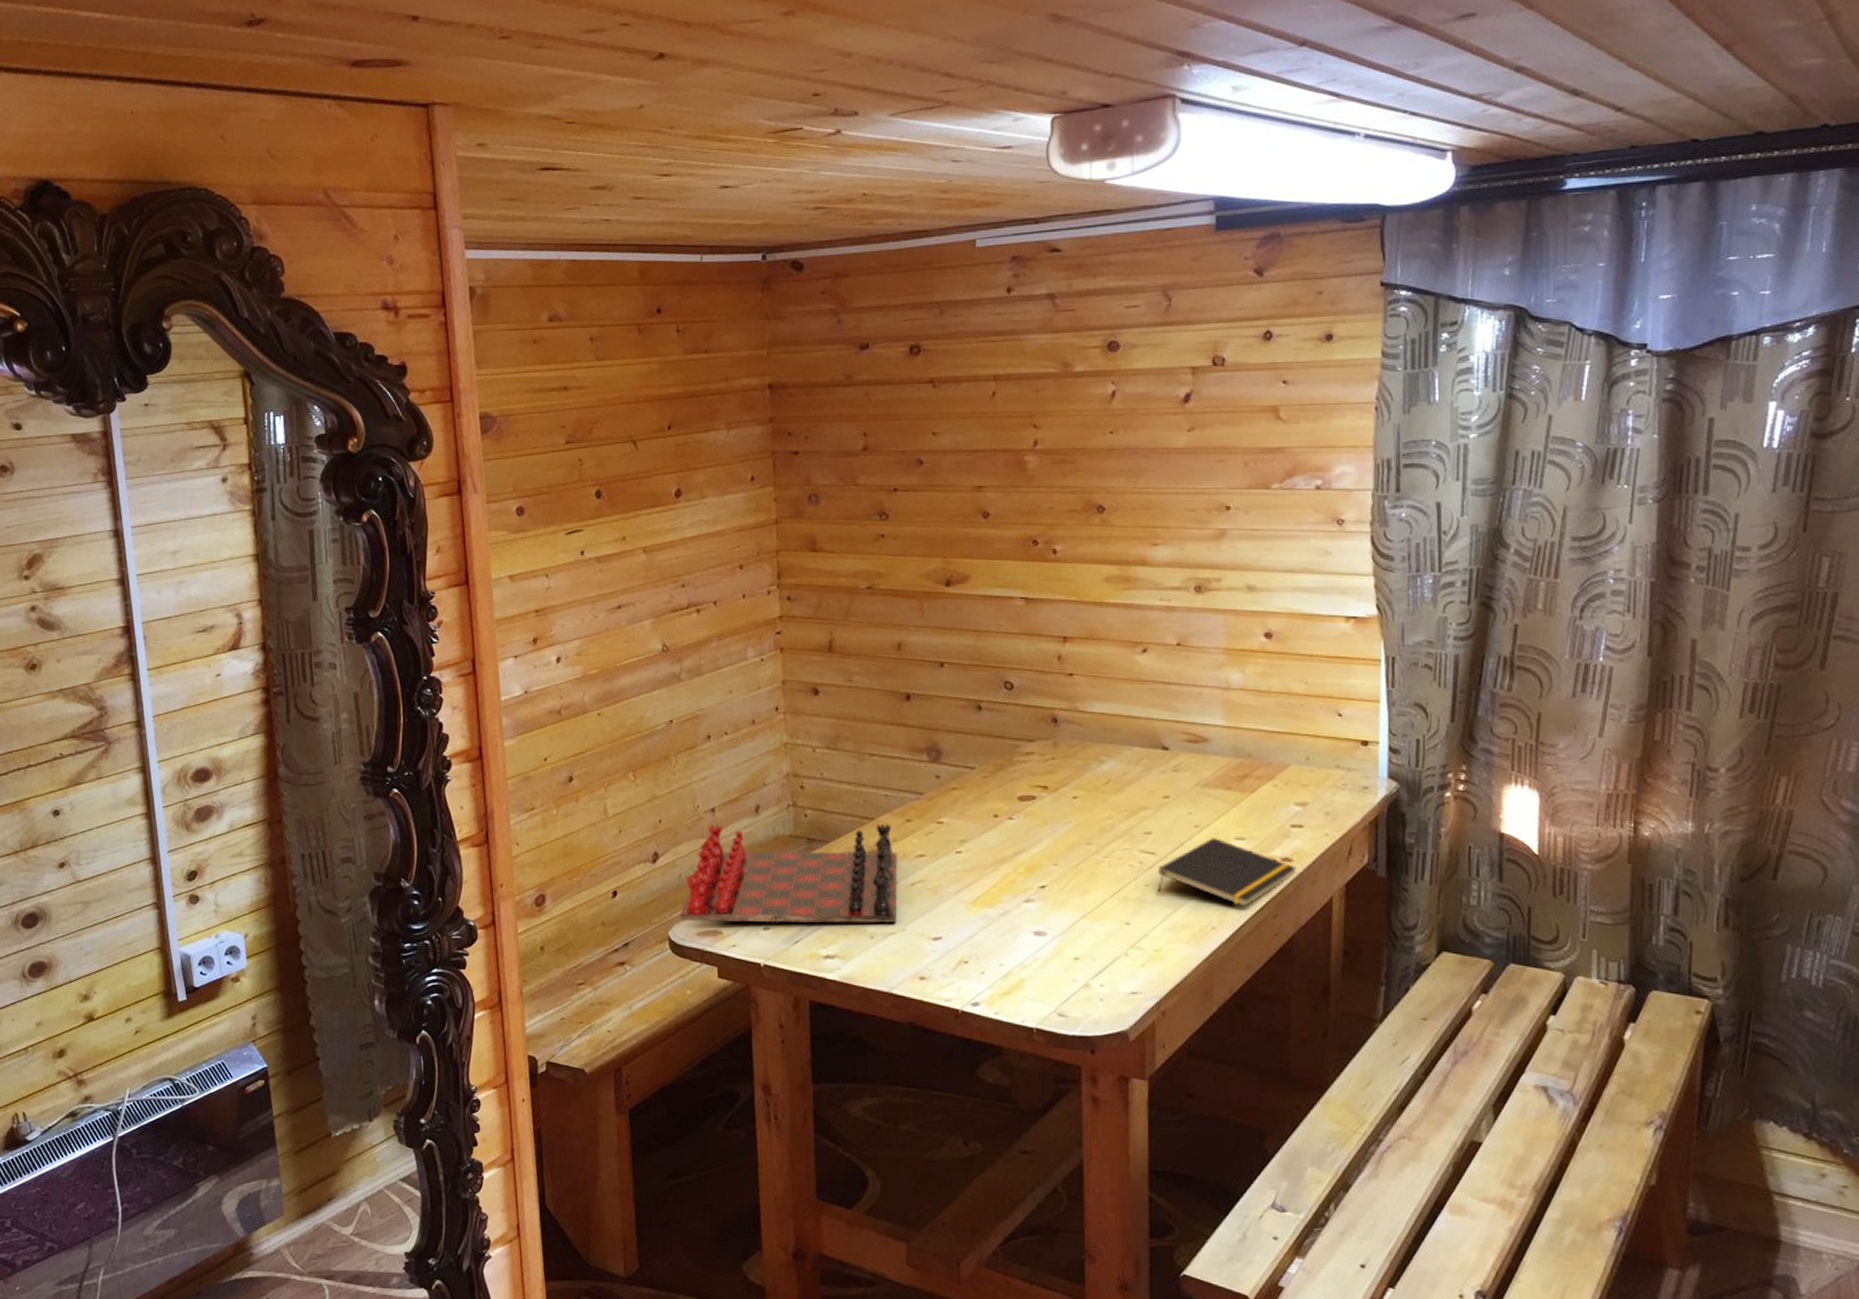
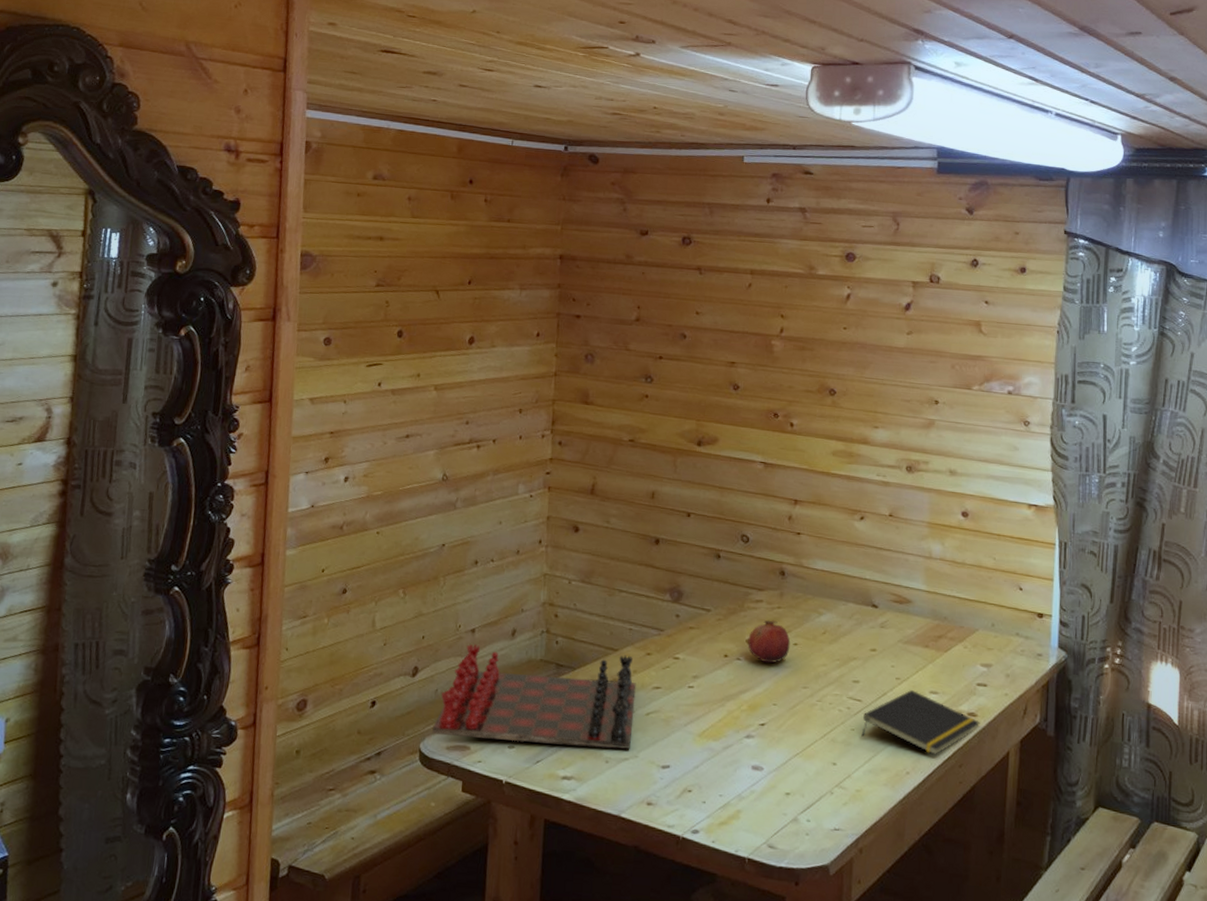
fruit: none [1020,773,1069,821] -> present [748,620,791,664]

